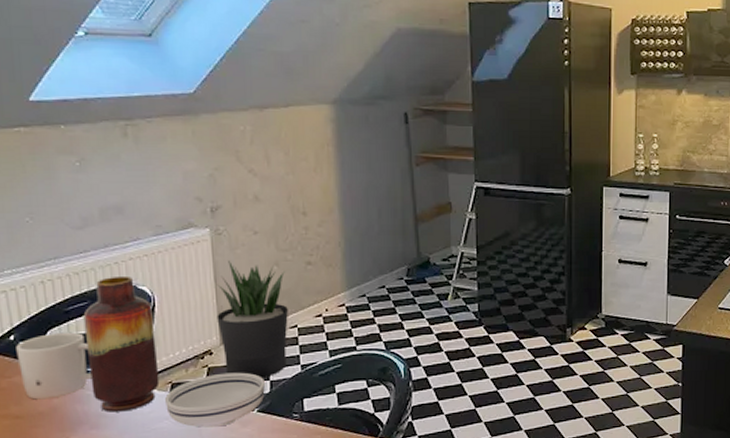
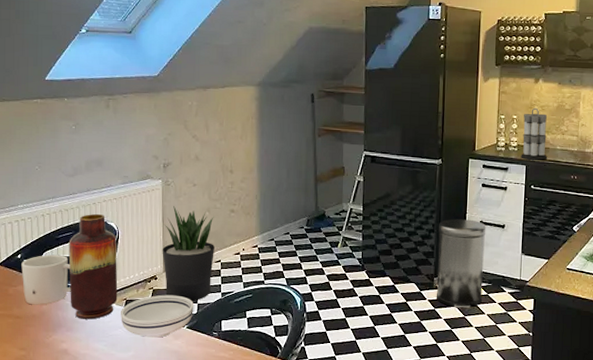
pedal bin: none [570,258,626,362] -> present [437,218,486,309]
spice rack: none [663,124,693,185] -> present [521,107,547,160]

